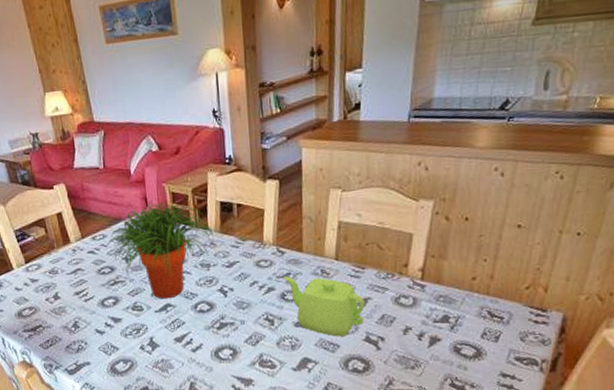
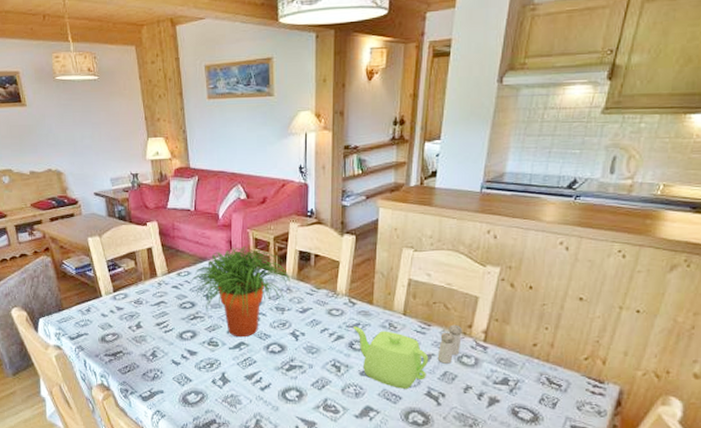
salt and pepper shaker: none [374,264,398,307] -> present [437,324,462,364]

